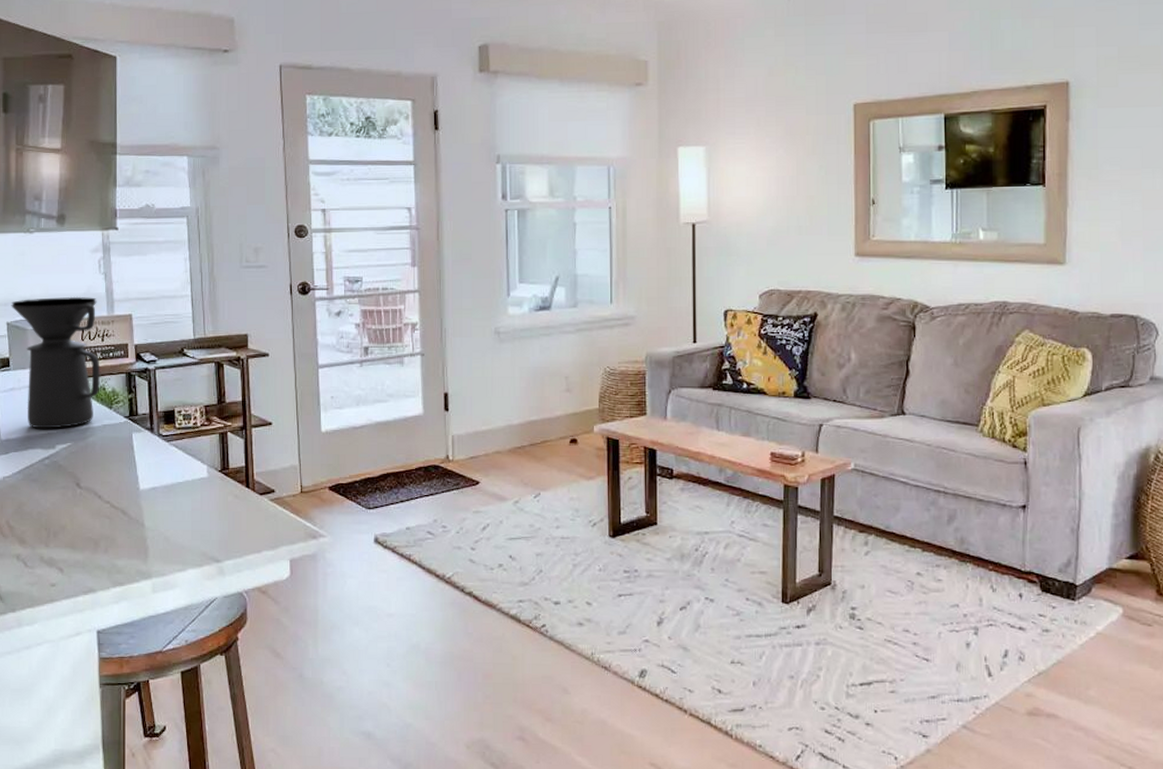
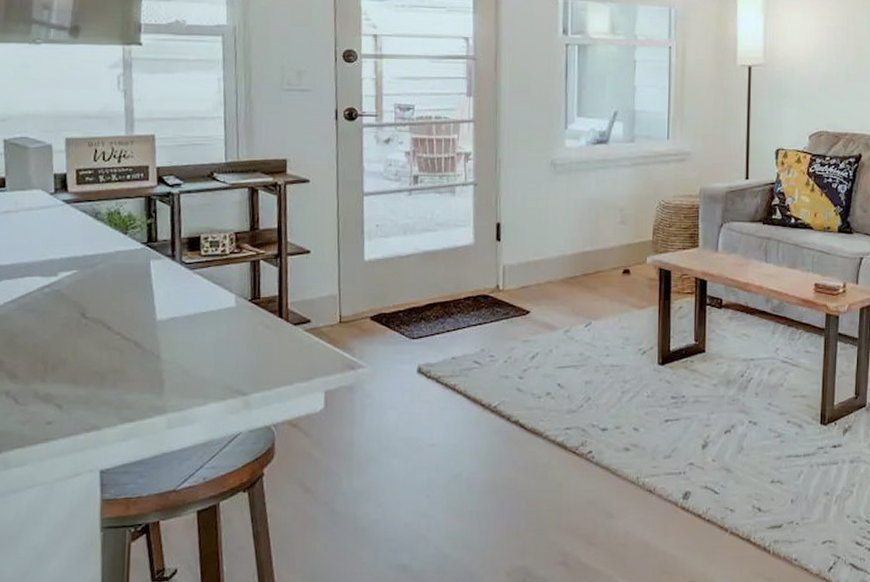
coffee maker: present [11,297,100,429] -> none [9,114,115,255]

